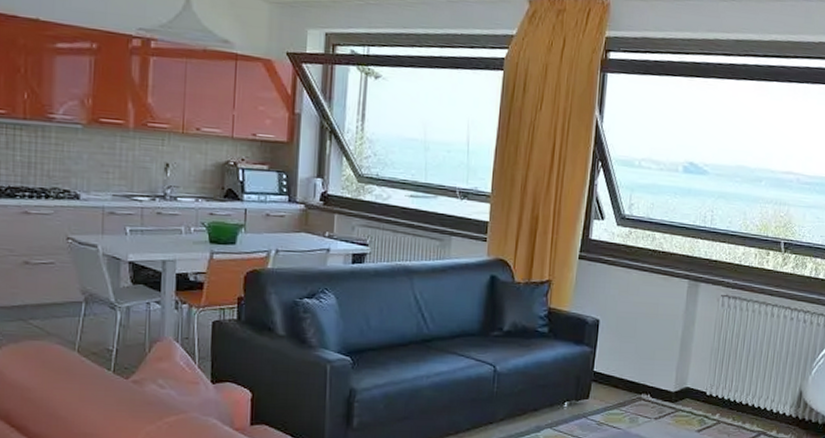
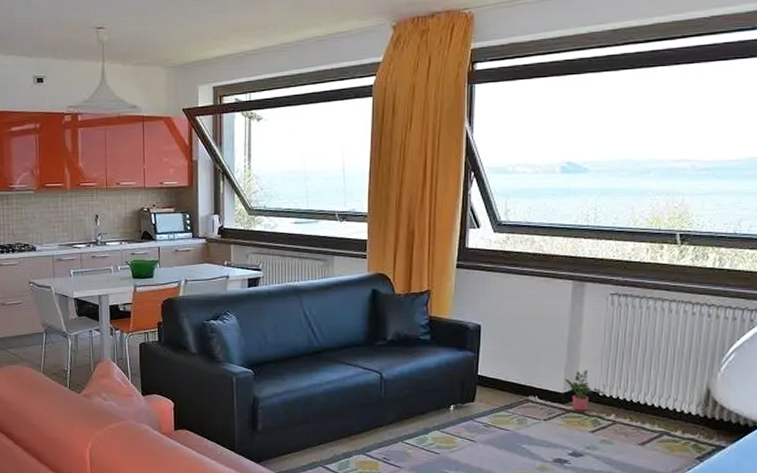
potted plant: none [676,369,711,410] -> present [565,370,604,411]

